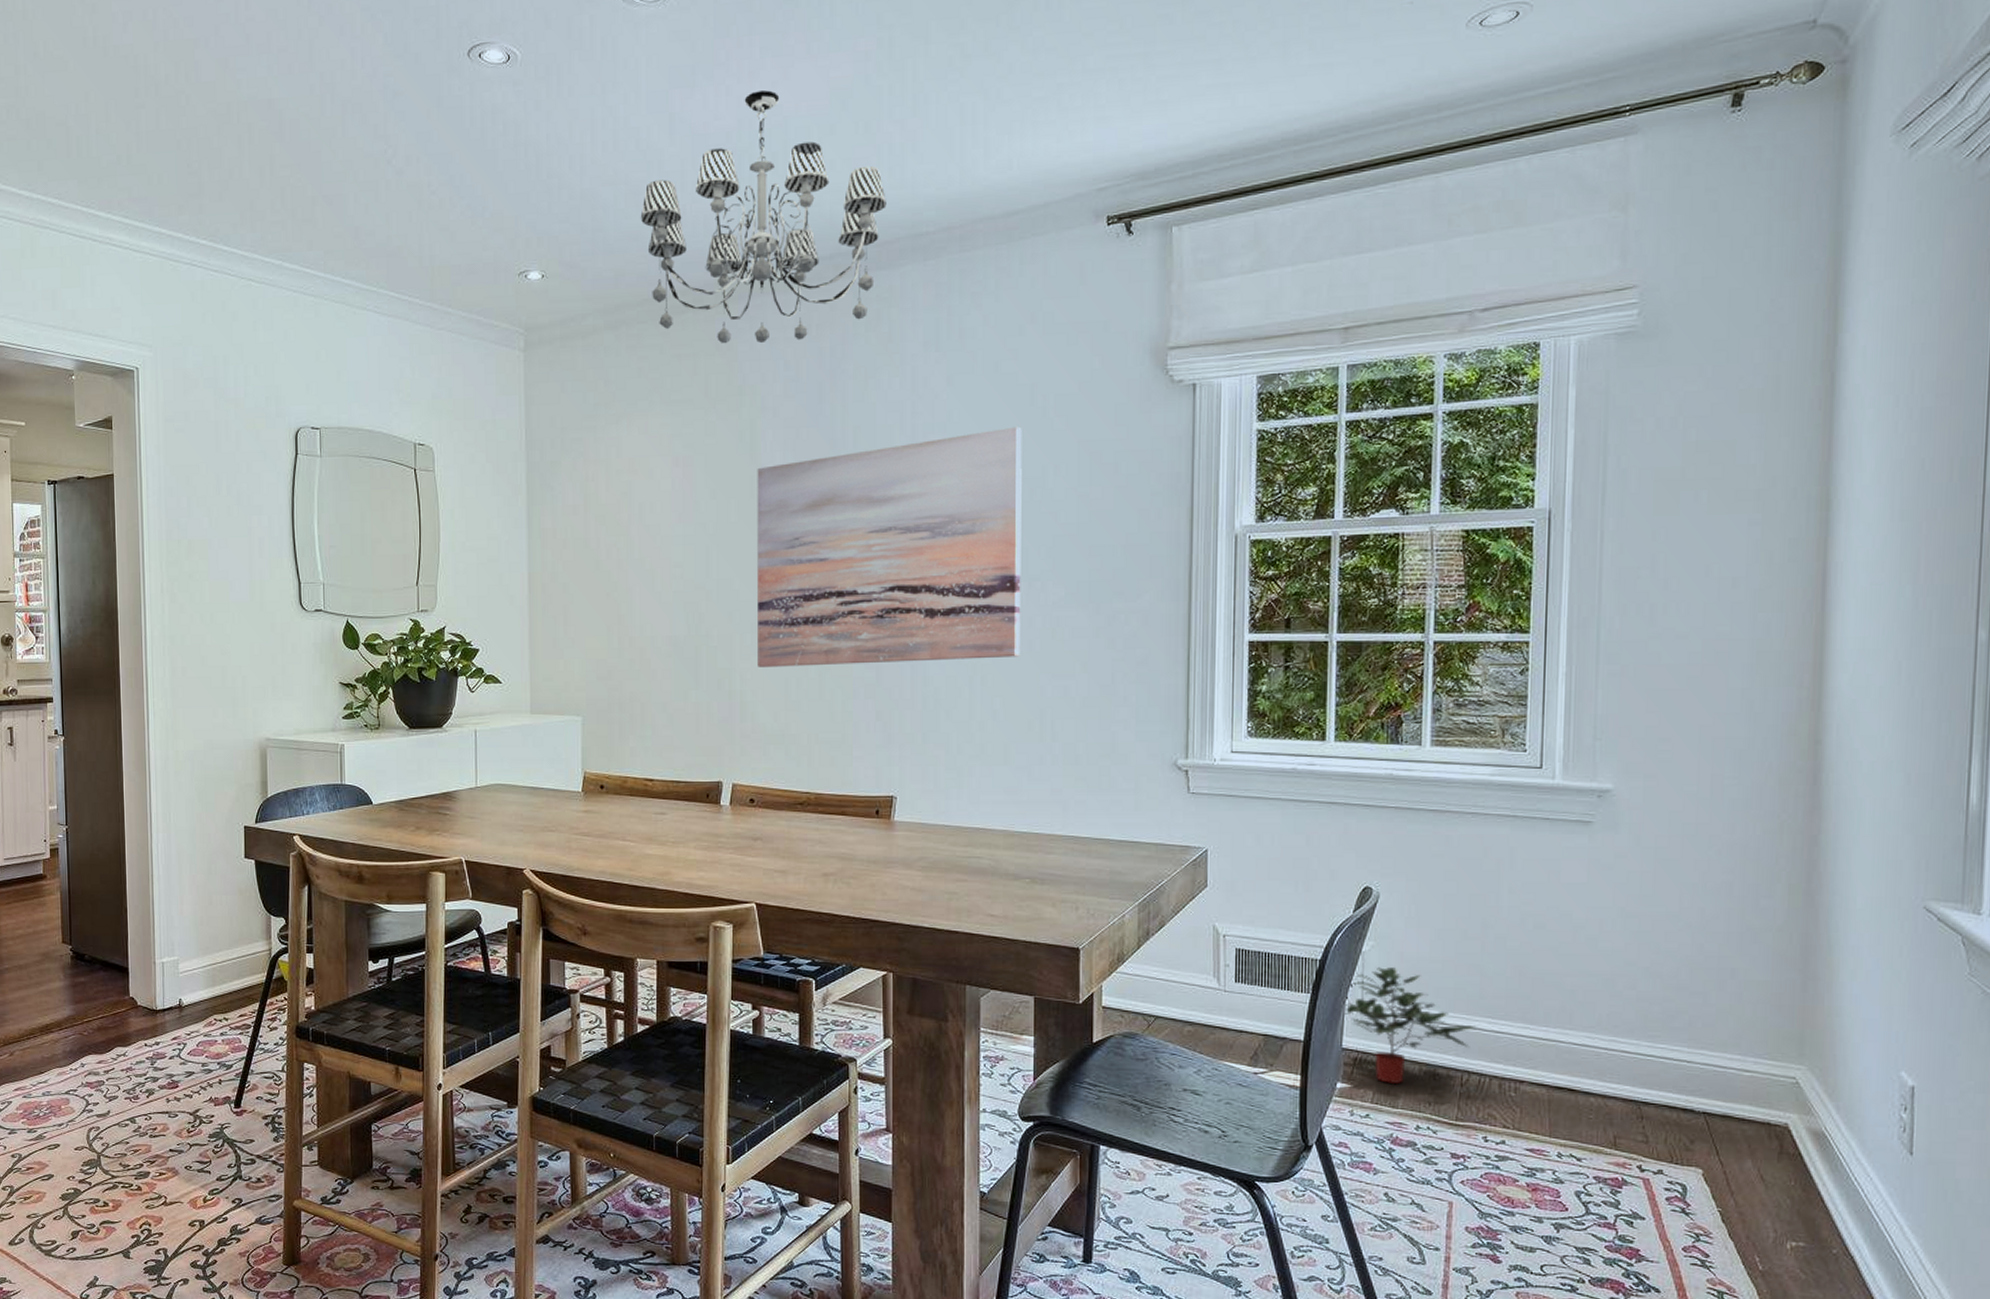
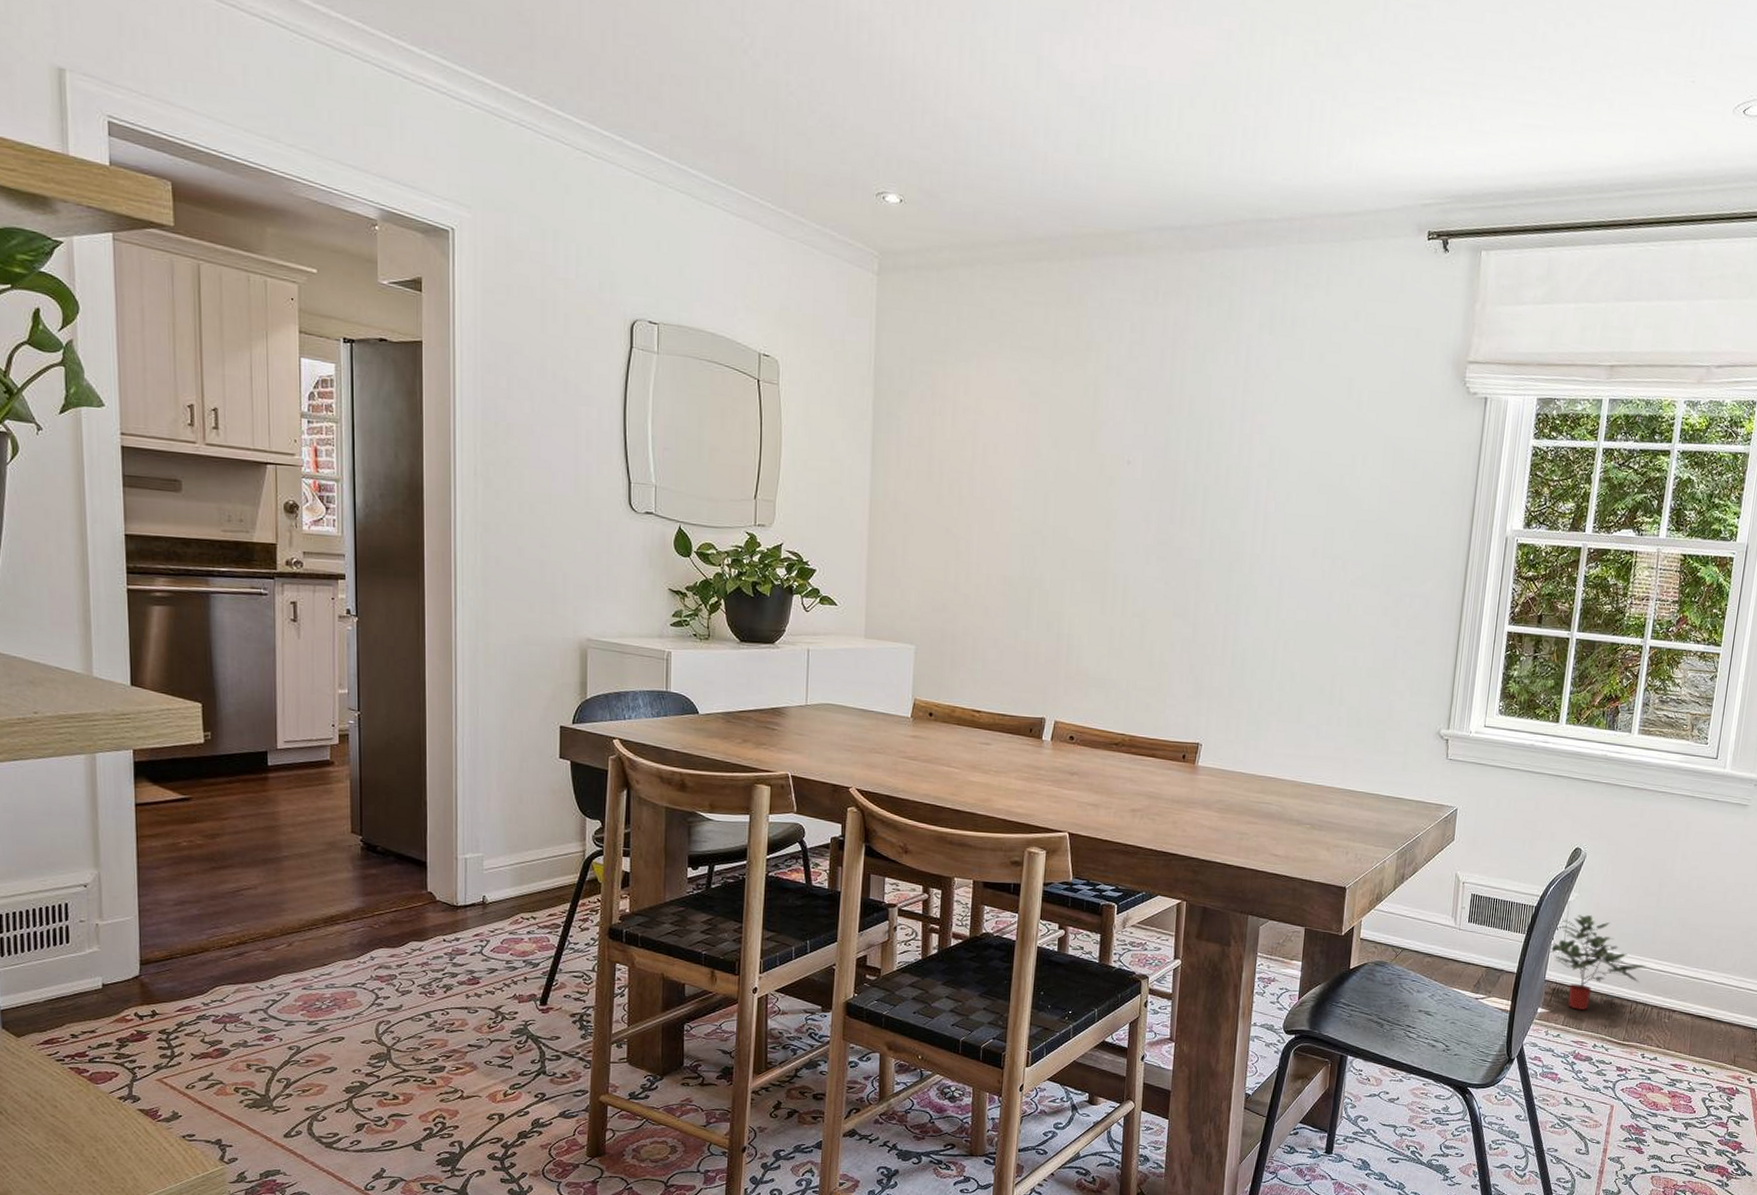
chandelier: present [640,90,887,344] -> none [1002,49,1237,305]
wall art: present [757,426,1022,667] -> none [1086,415,1339,627]

